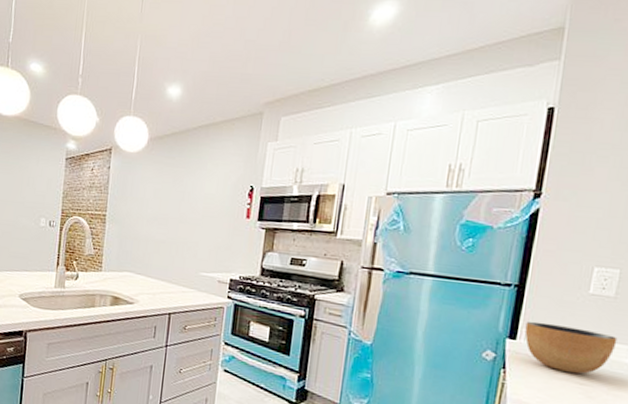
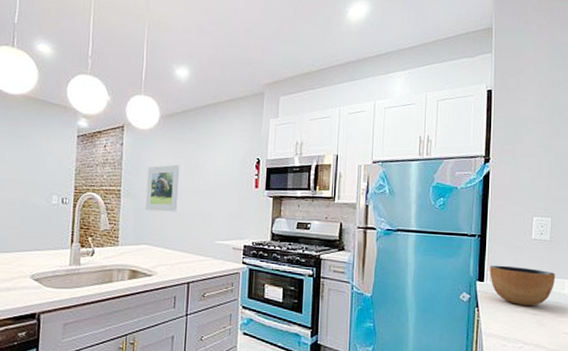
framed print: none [130,190,167,240] -> present [145,164,180,212]

